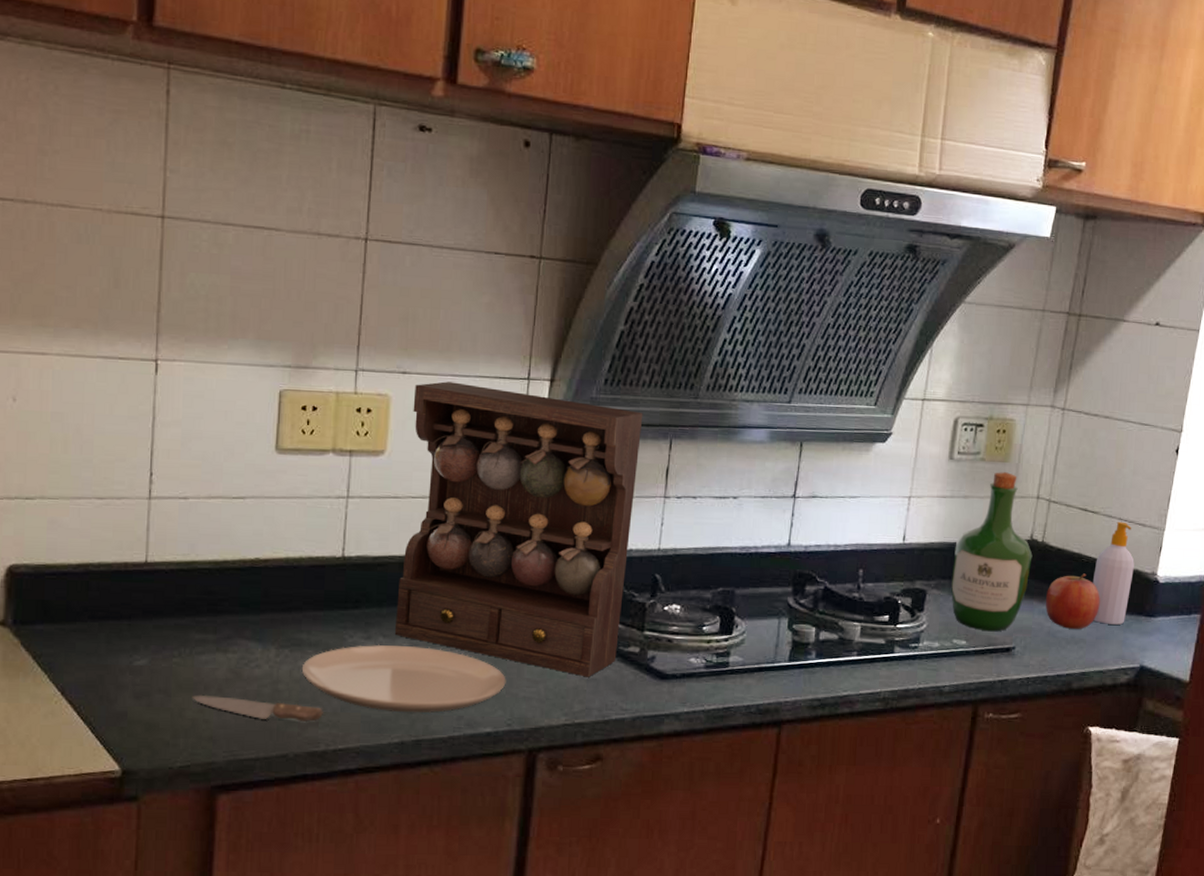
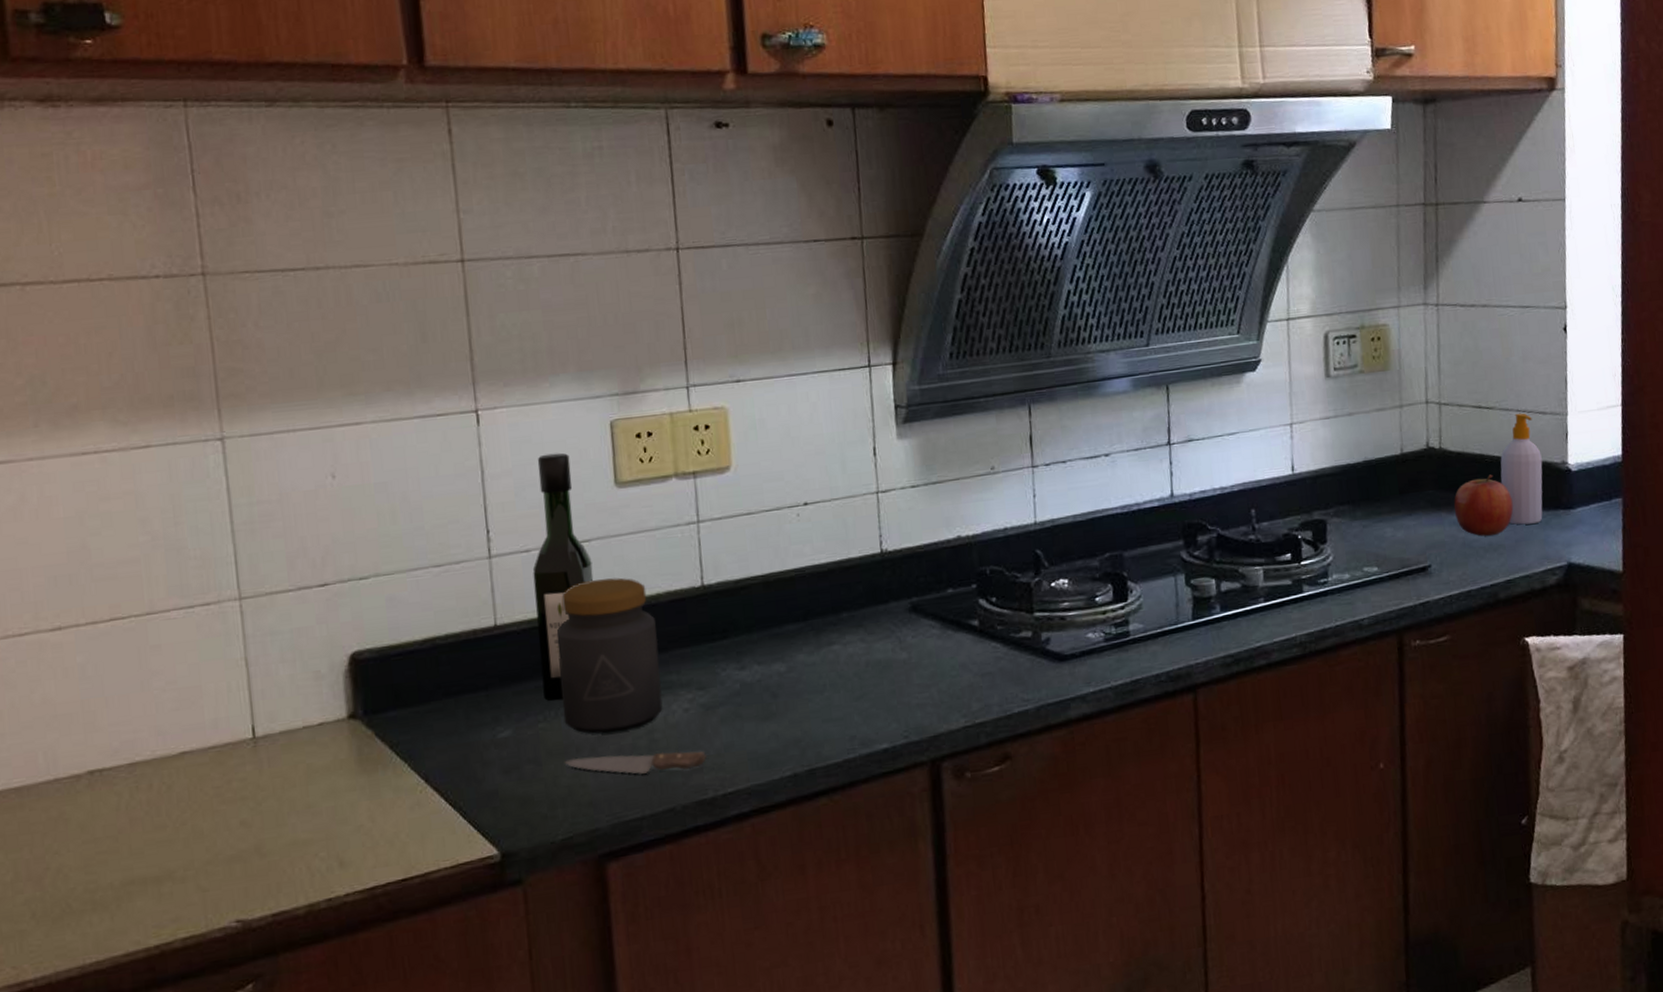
bottle: none [182,411,244,640] -> present [532,452,594,701]
jar: none [197,535,295,678] -> present [556,577,663,734]
plate: present [301,644,506,714] -> none [676,667,896,744]
spice rack: present [394,381,643,677] -> none [751,381,1009,673]
wine bottle: present [951,472,1033,632] -> none [1348,381,1433,553]

